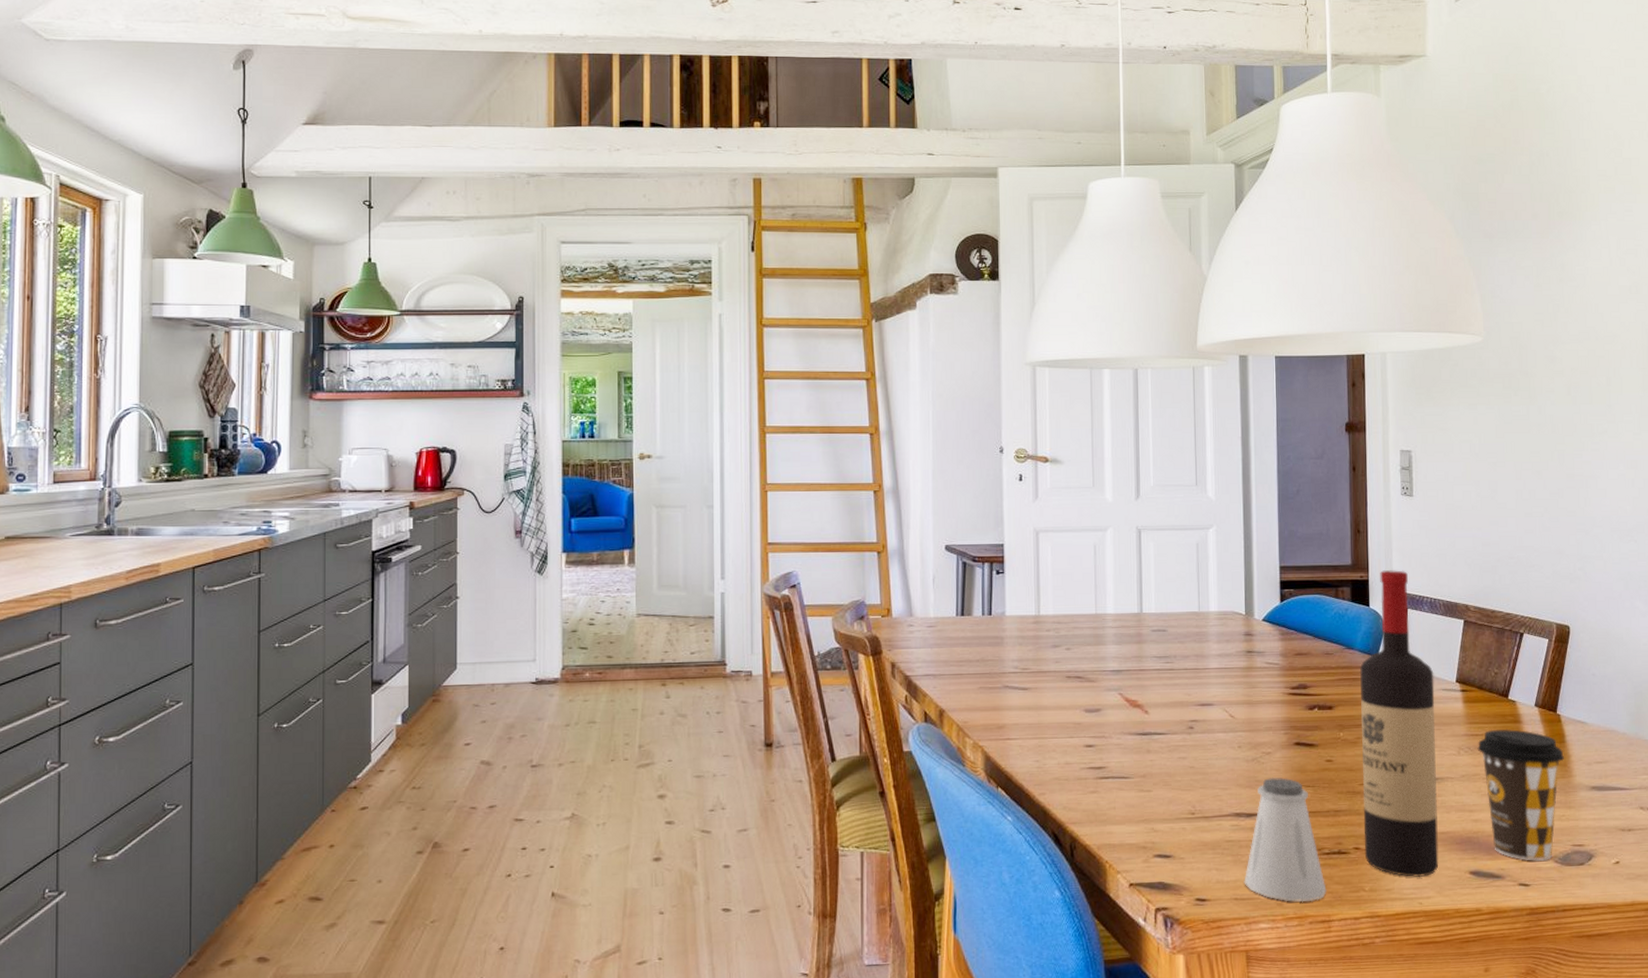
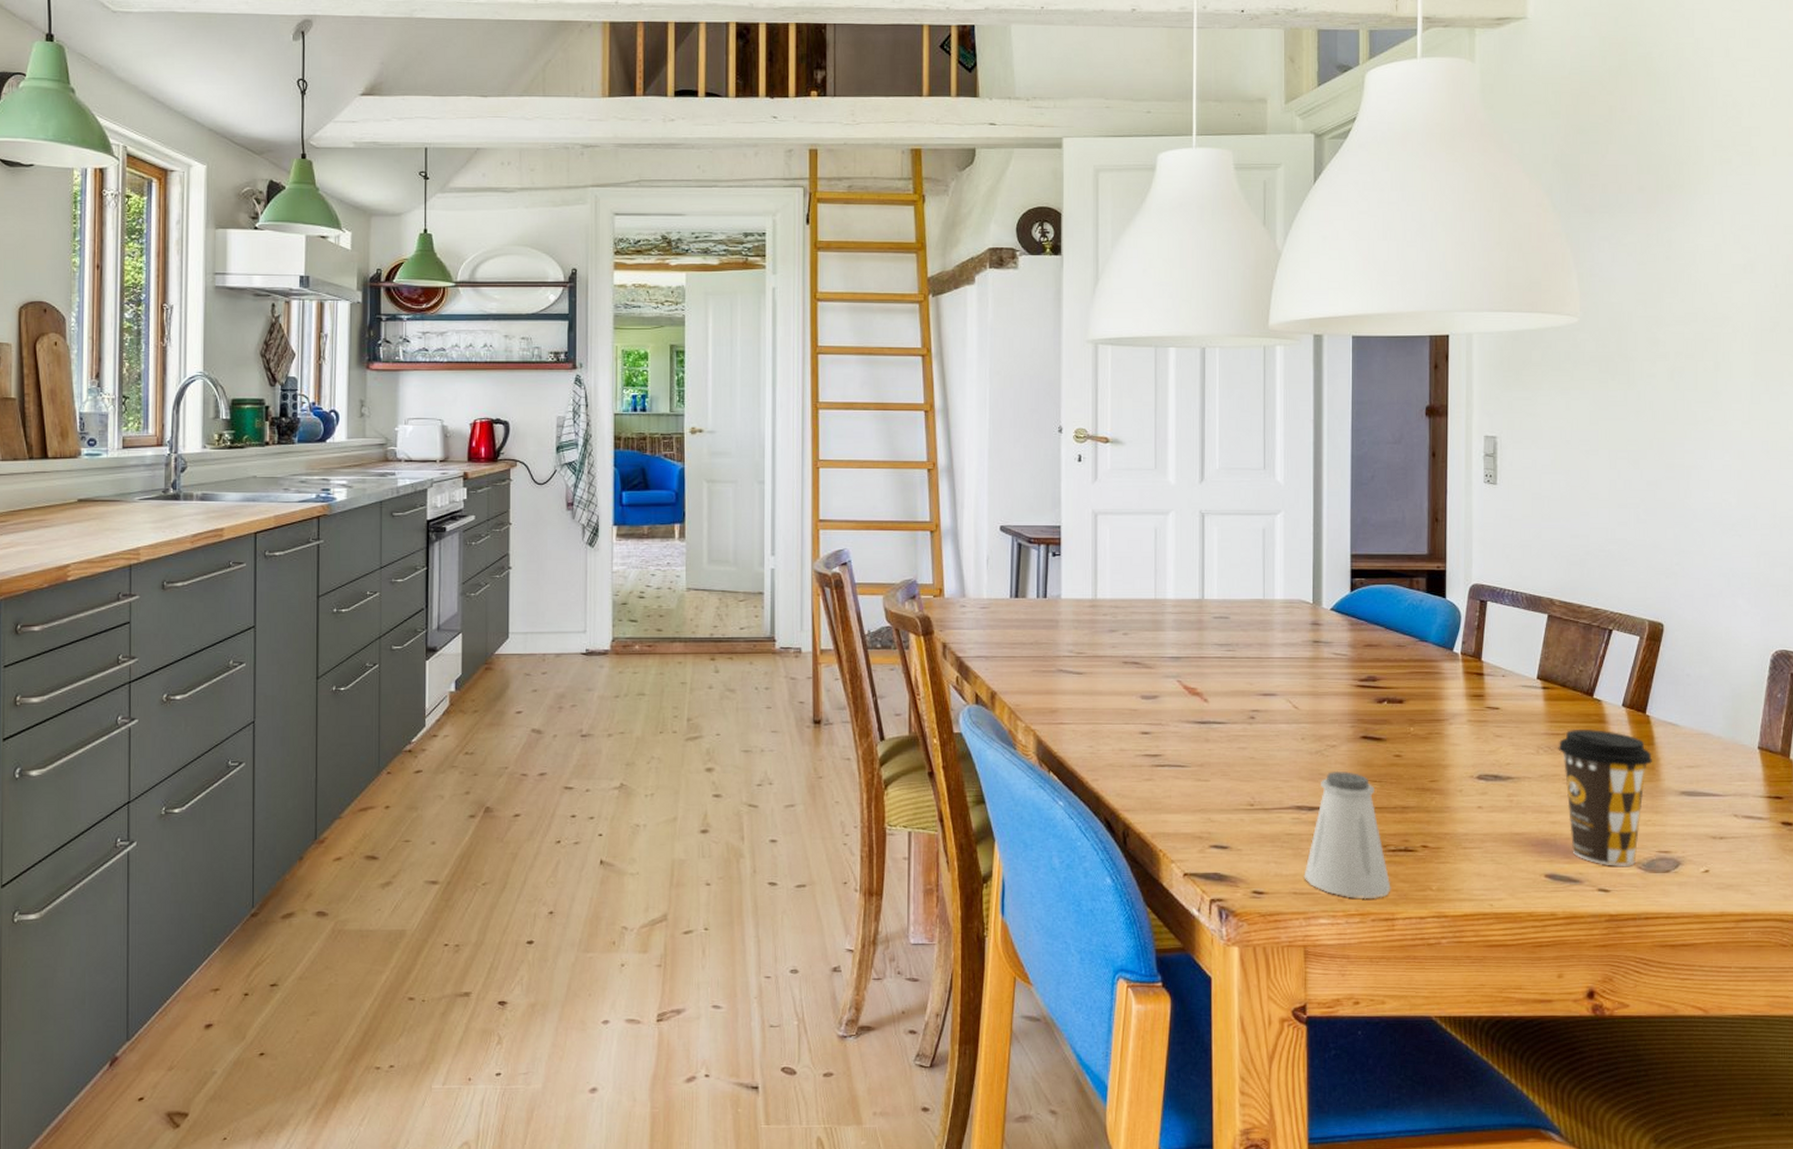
wine bottle: present [1359,570,1439,878] -> none [1432,561,1513,879]

